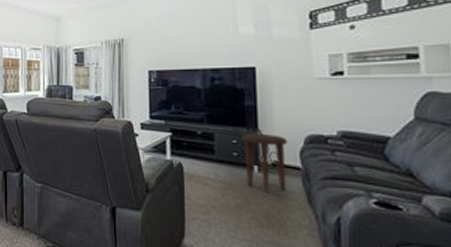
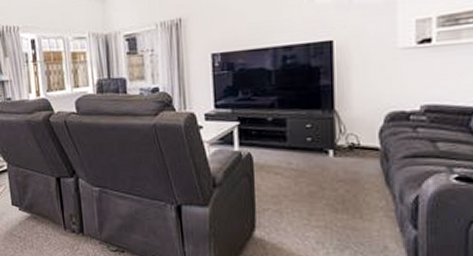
side table: present [242,133,288,193] -> none [316,114,367,178]

